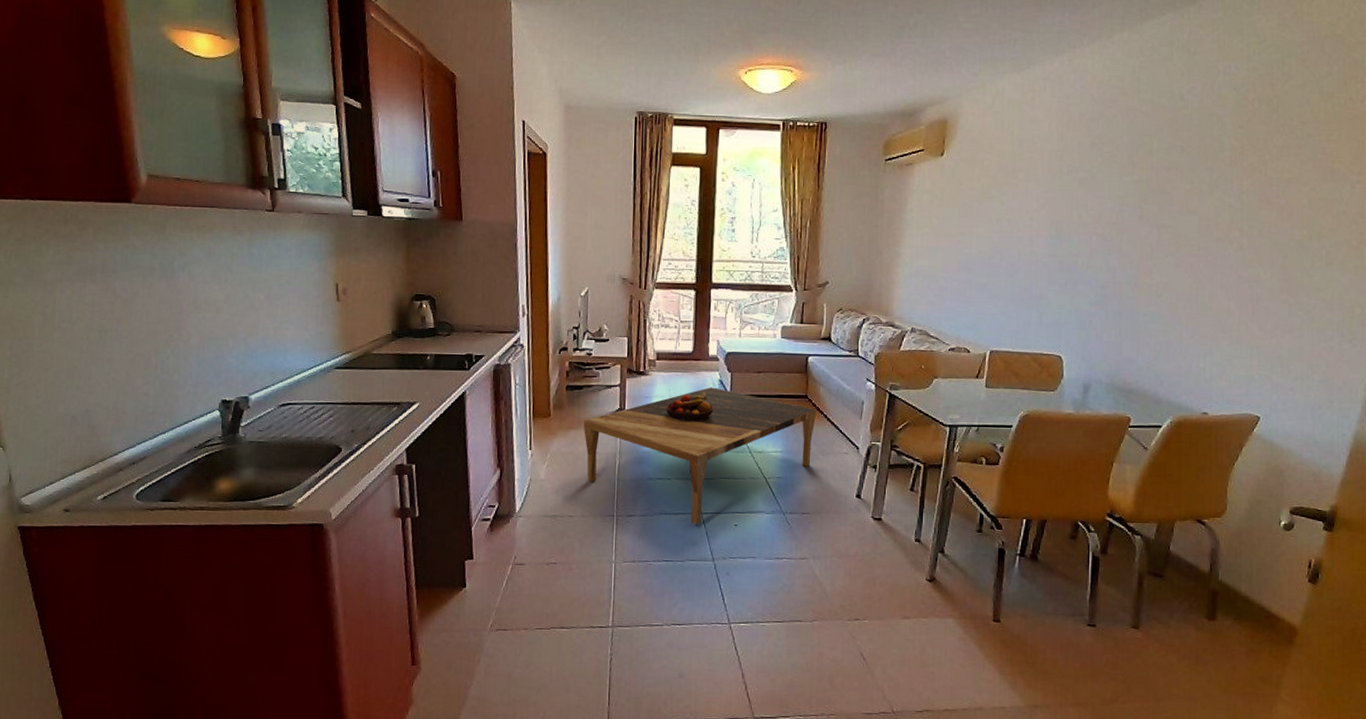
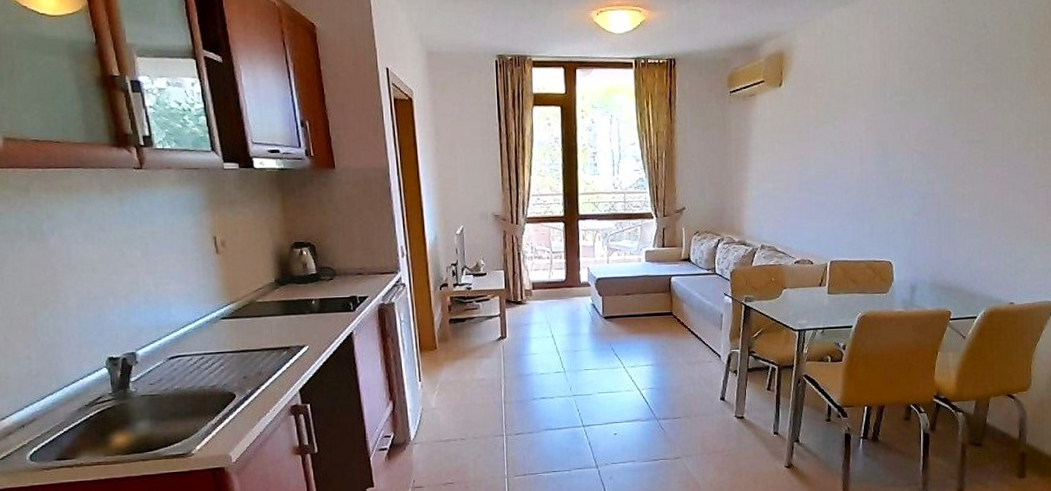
coffee table: present [583,387,816,525] -> none [468,311,681,437]
fruit bowl: present [665,392,714,422] -> none [544,316,589,344]

